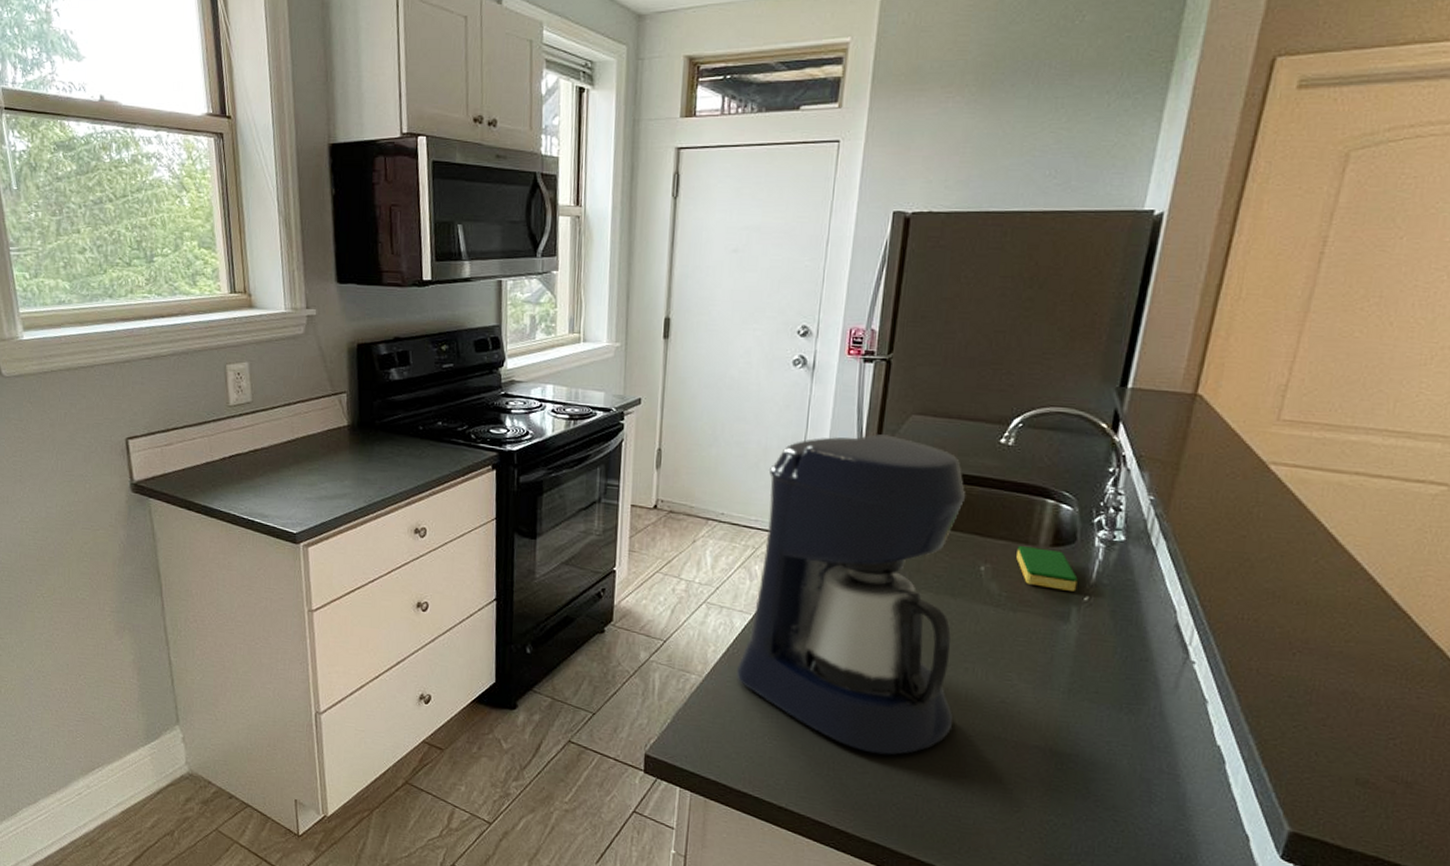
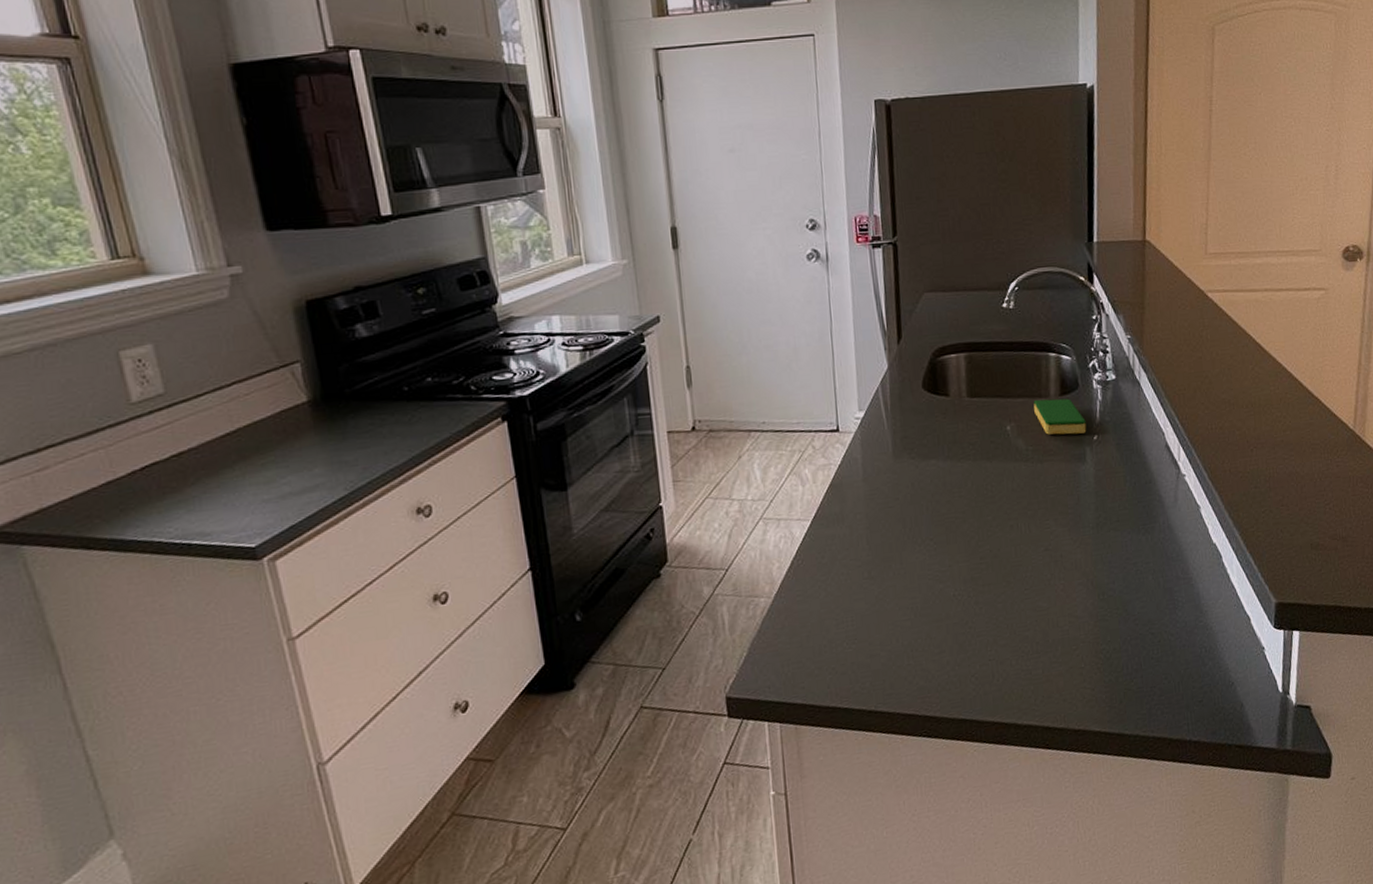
coffee maker: present [737,434,966,755] -> none [802,315,1009,632]

